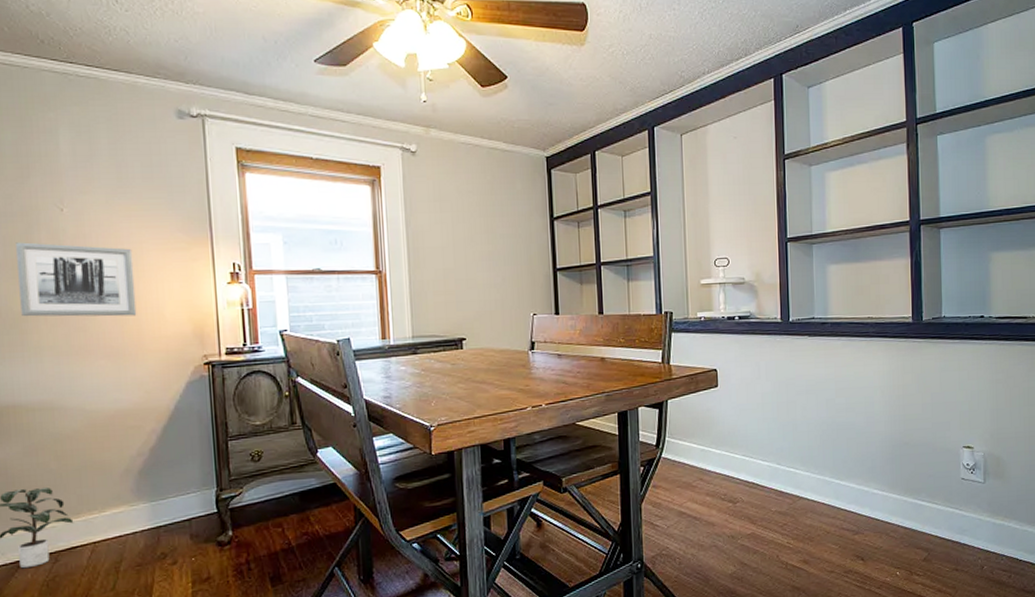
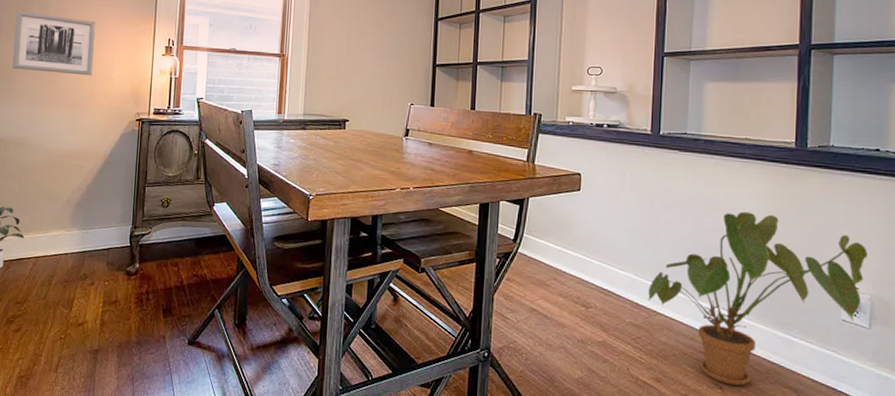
house plant: none [790,388,979,555] -> present [648,211,868,386]

